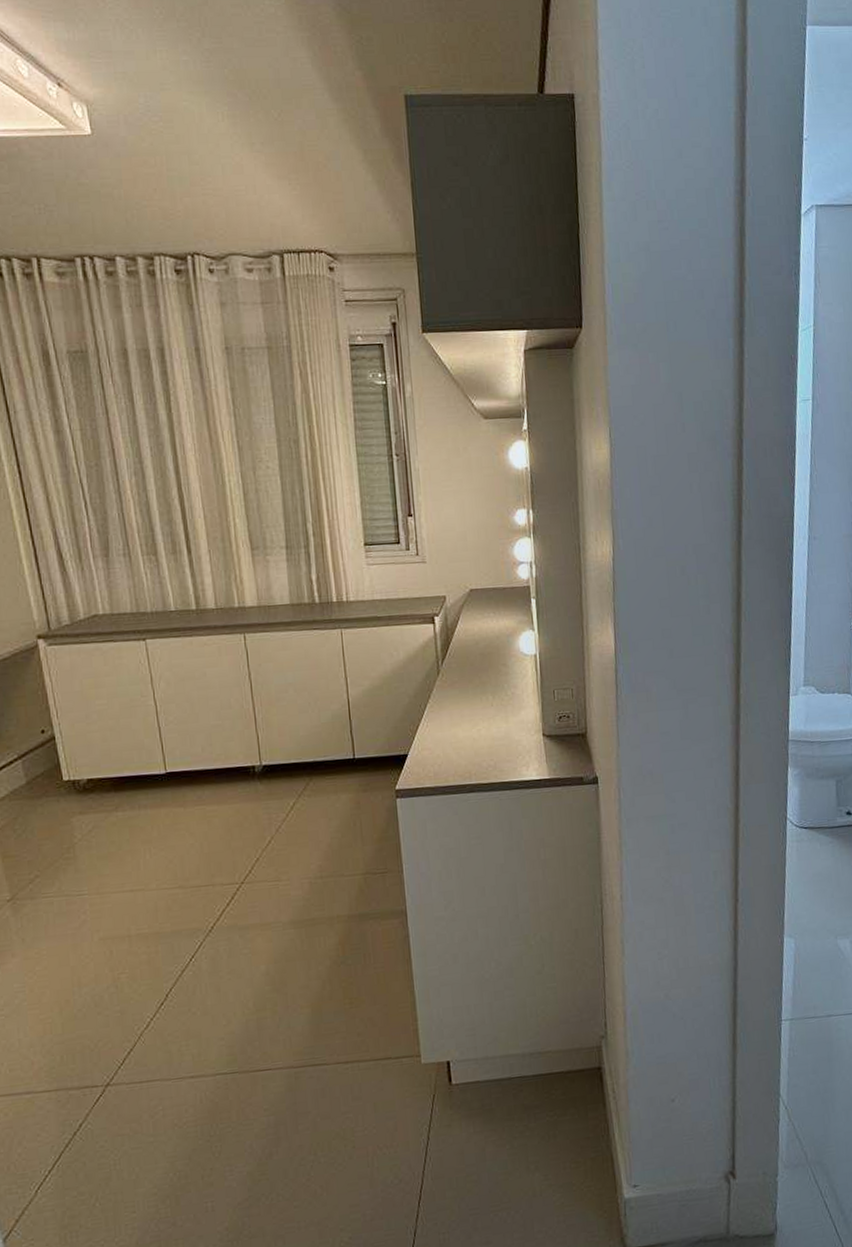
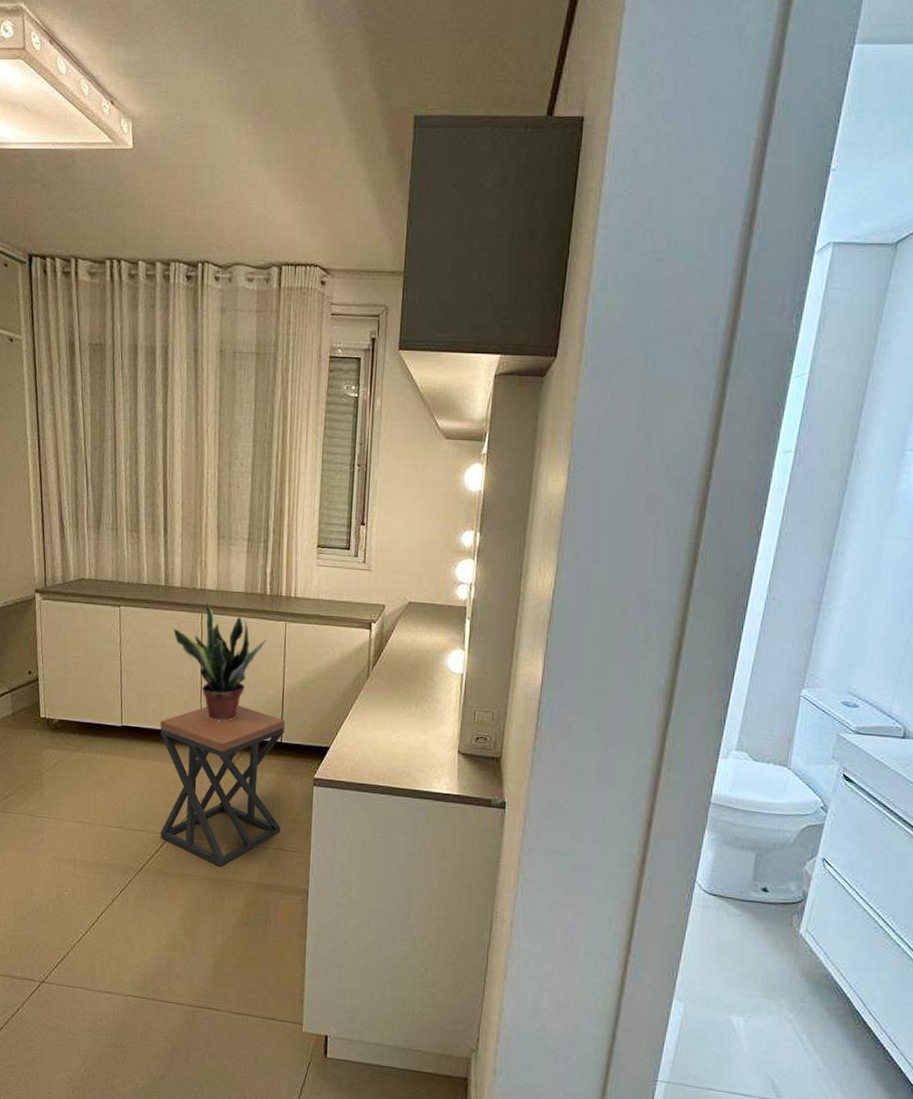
stool: none [212,727,367,907] -> present [160,706,285,867]
potted plant: none [213,620,323,748] -> present [173,602,268,722]

